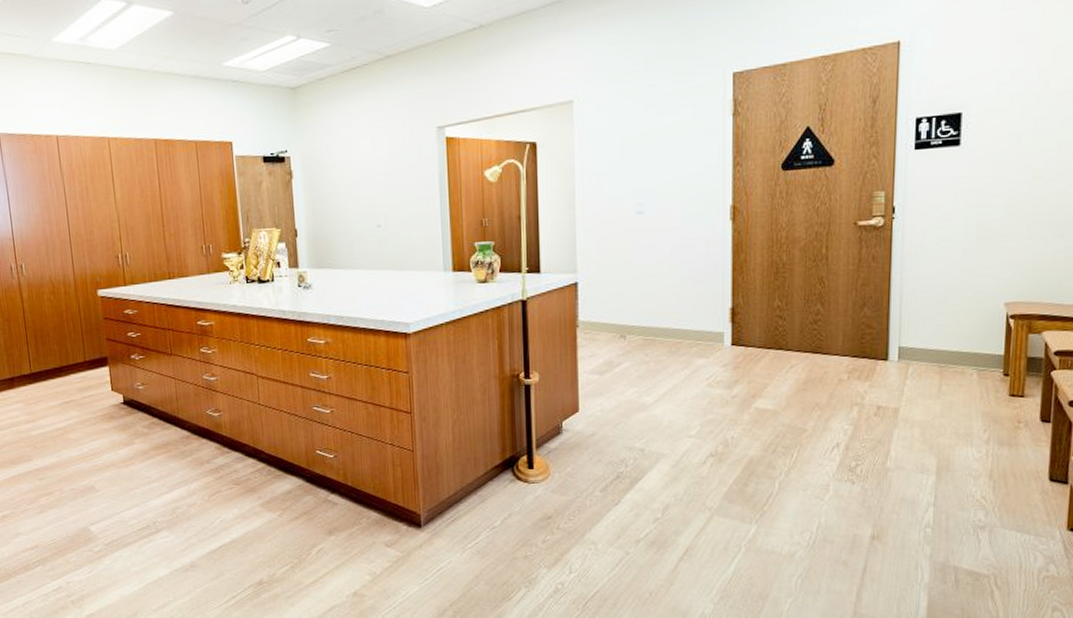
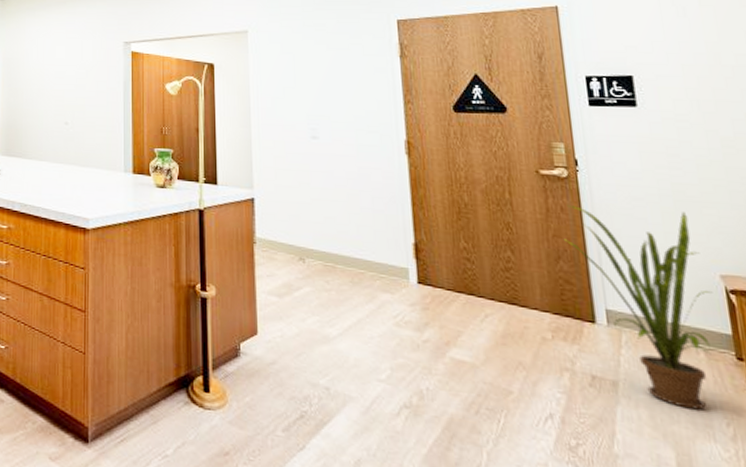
house plant: none [870,247,995,423] -> present [563,204,713,410]

